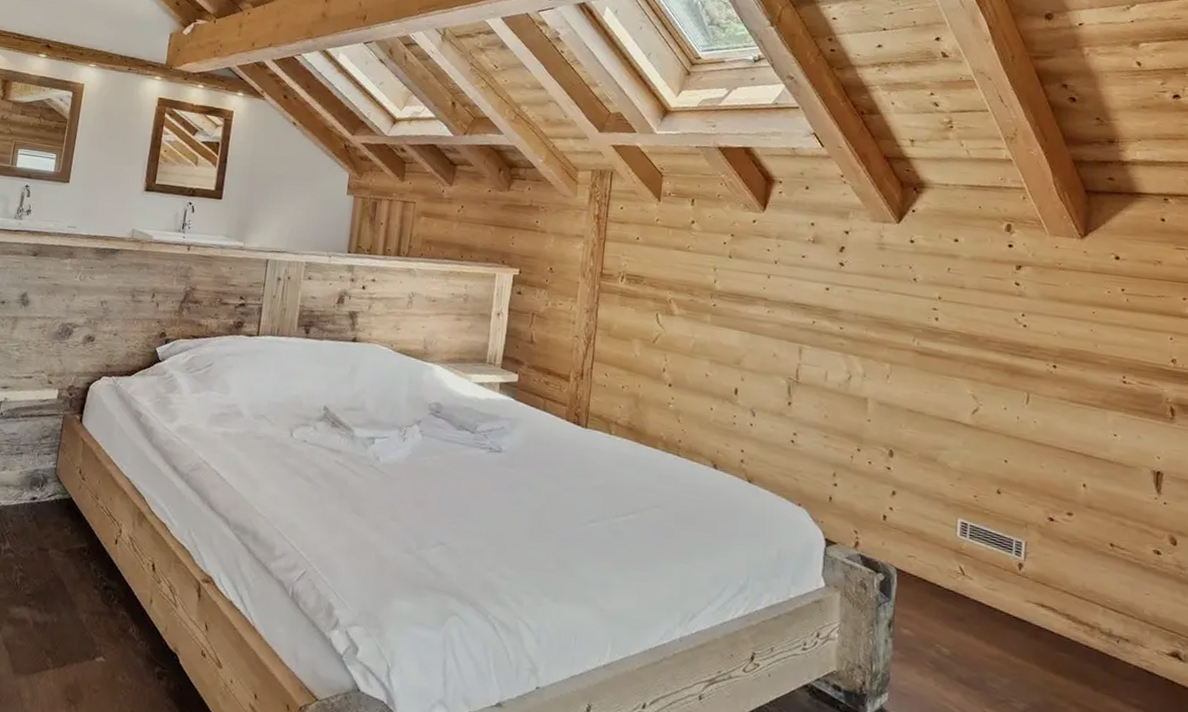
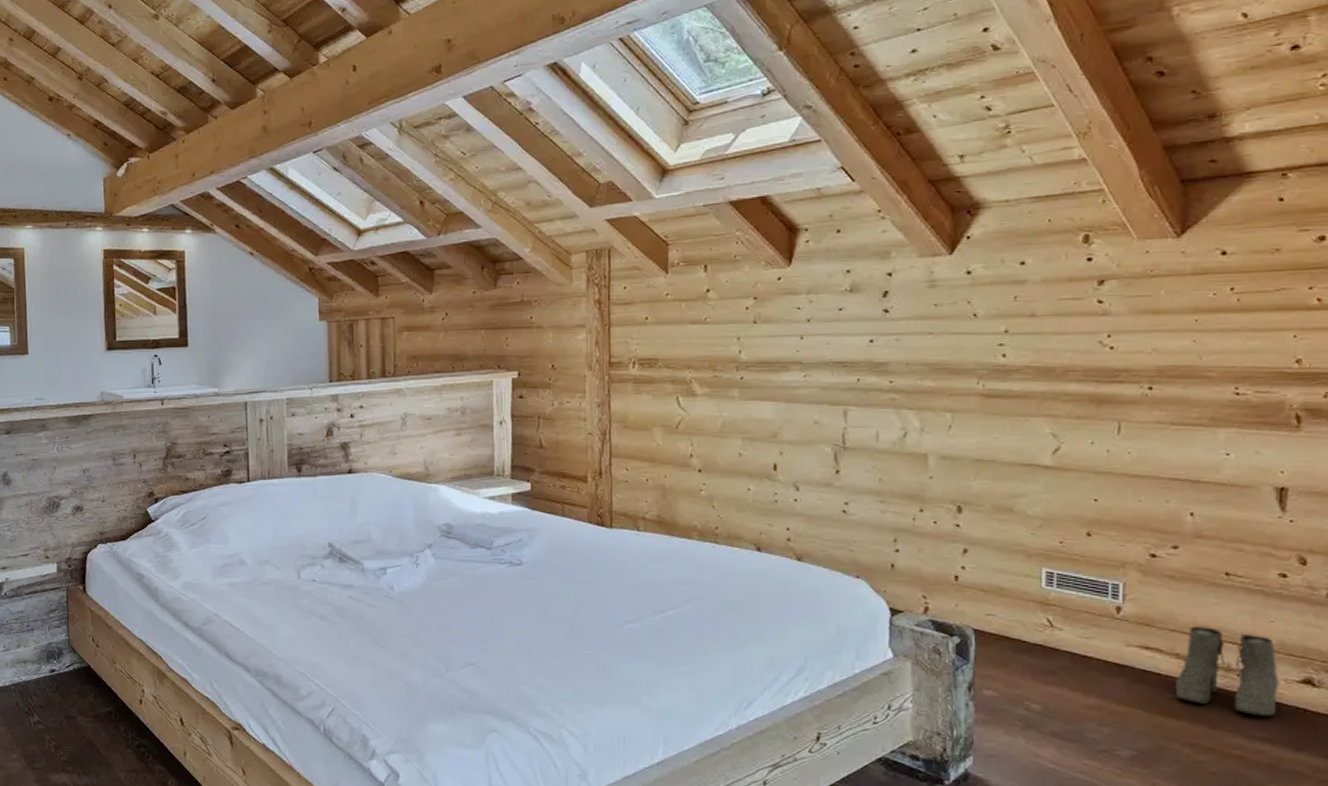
boots: none [1065,590,1152,685] -> present [1176,627,1279,717]

